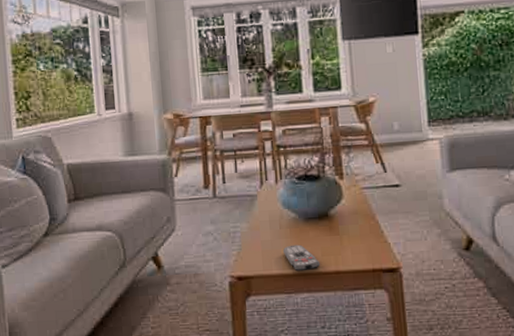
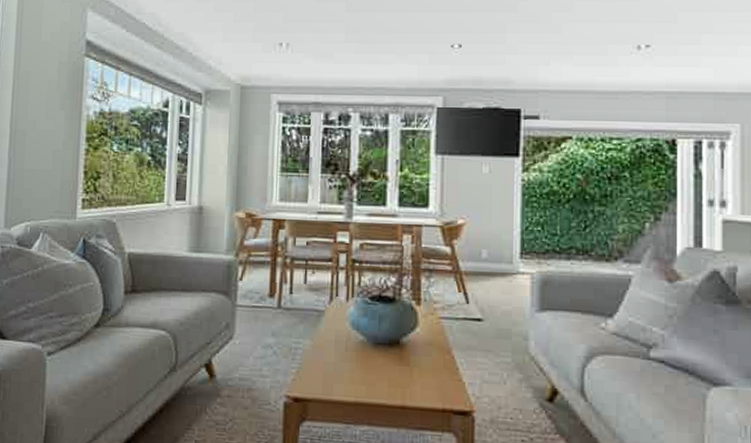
remote control: present [282,244,321,272] -> none [345,370,386,402]

